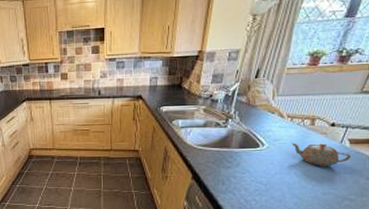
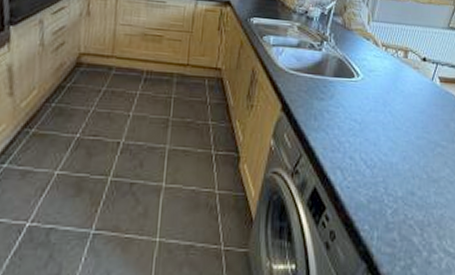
teapot: present [291,143,351,167] -> none [386,75,441,107]

